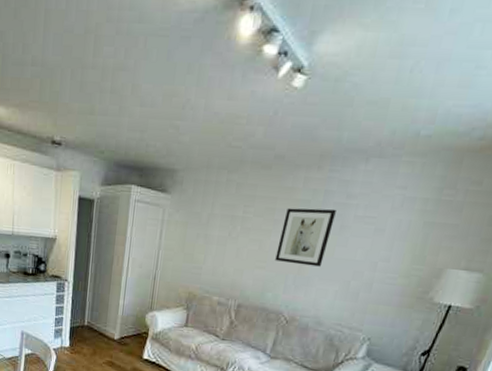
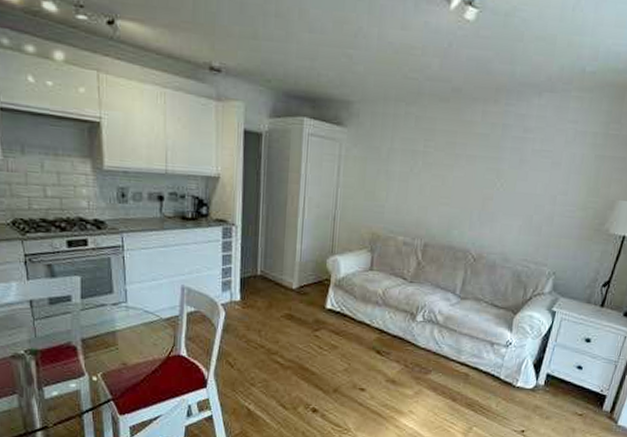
wall art: present [275,208,336,267] -> none [459,142,515,202]

